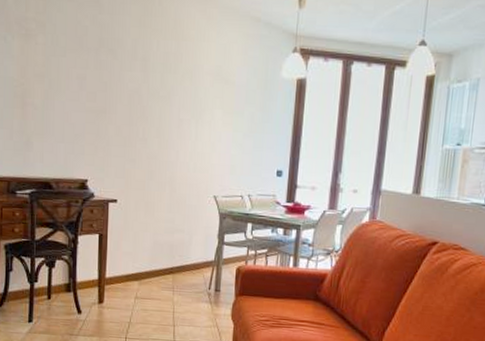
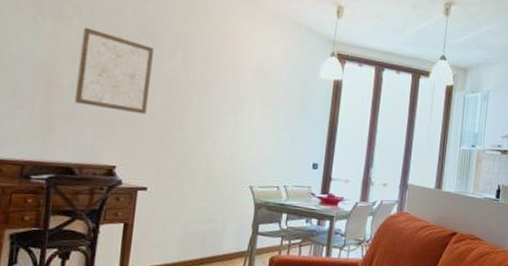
wall art: none [47,43,113,128] -> present [75,27,154,115]

